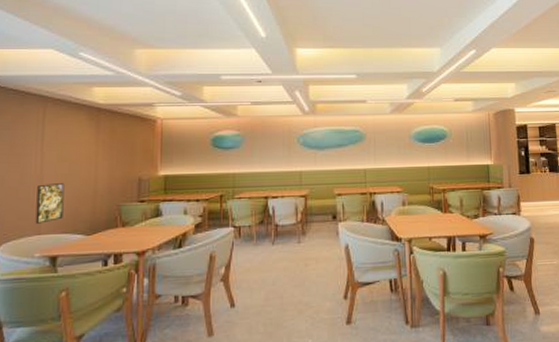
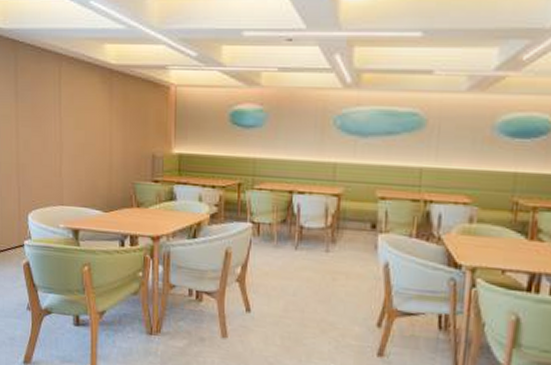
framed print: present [35,183,65,224] -> none [58,152,82,194]

